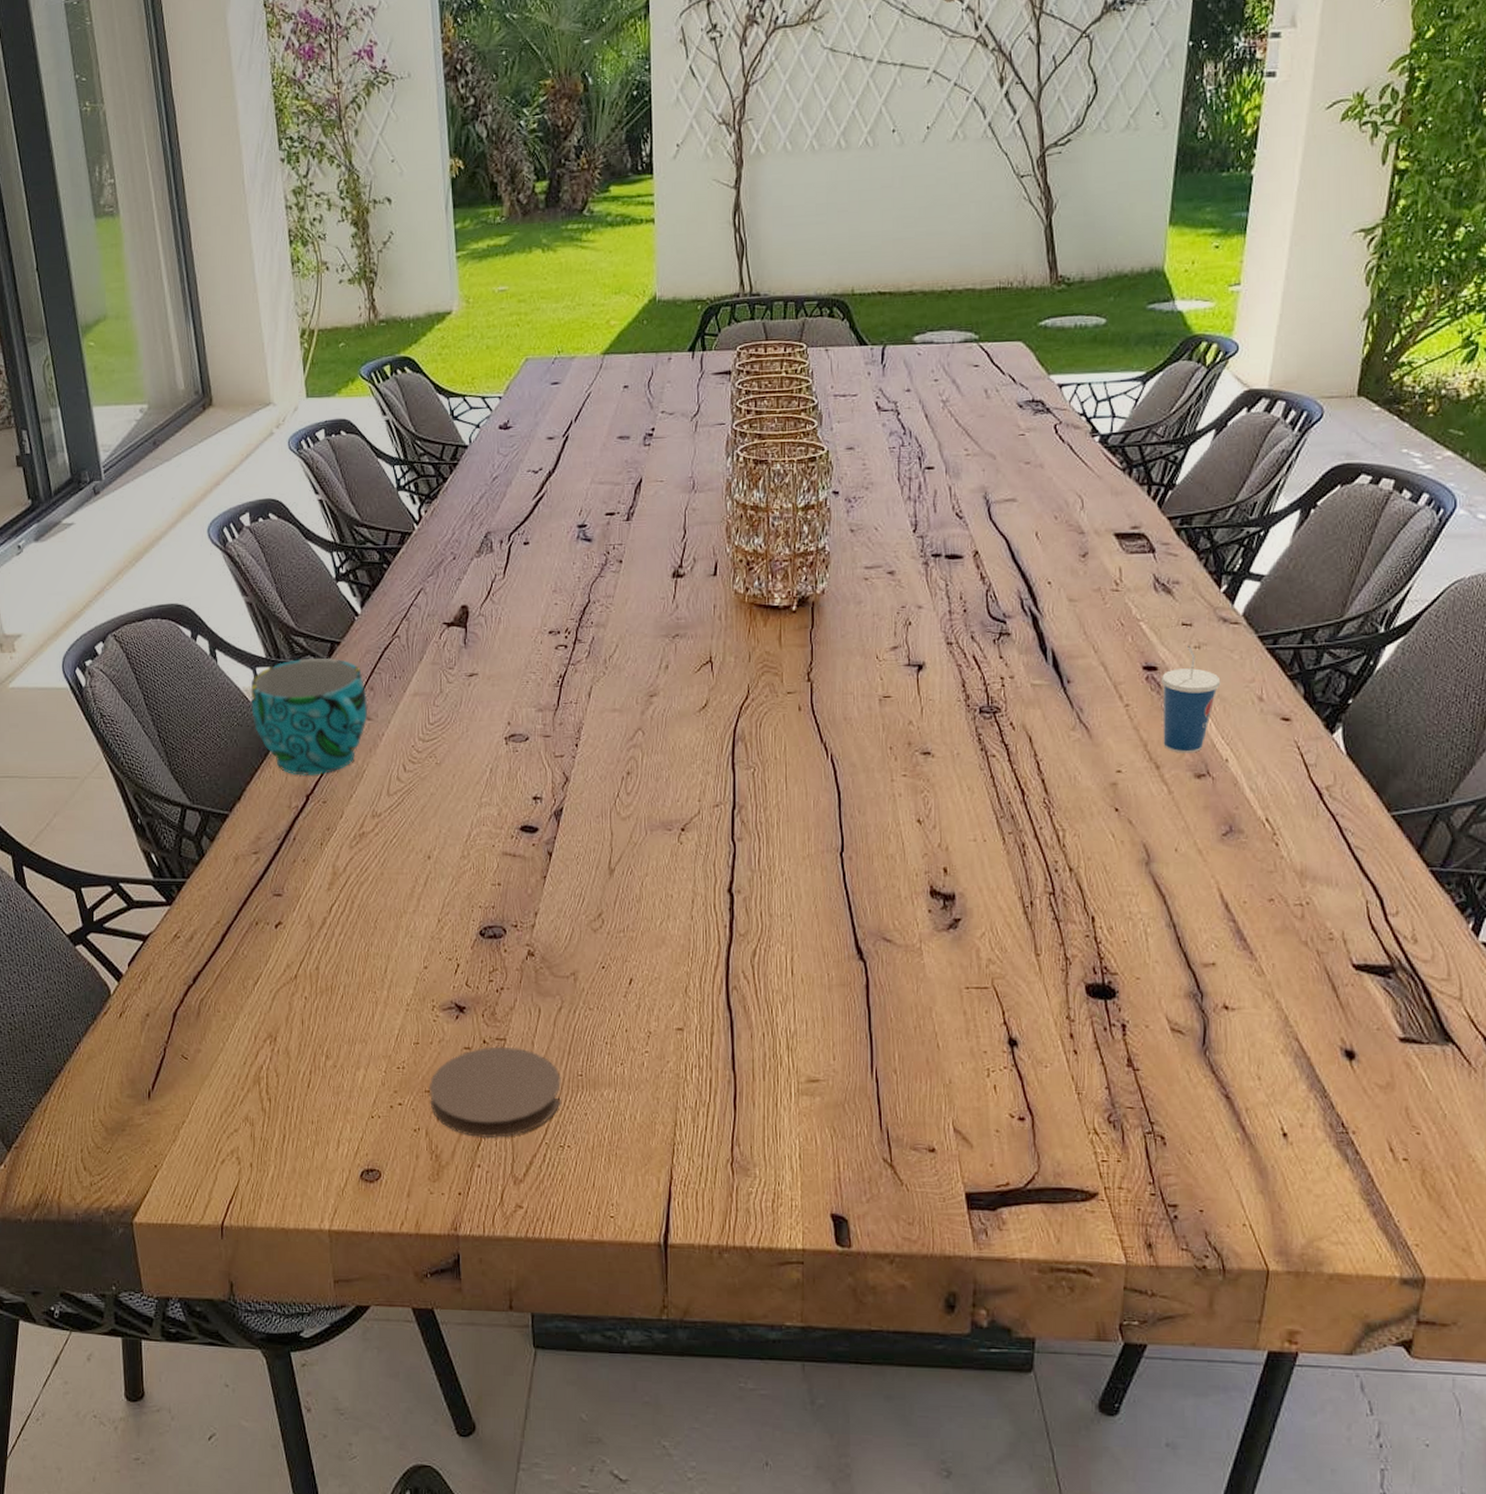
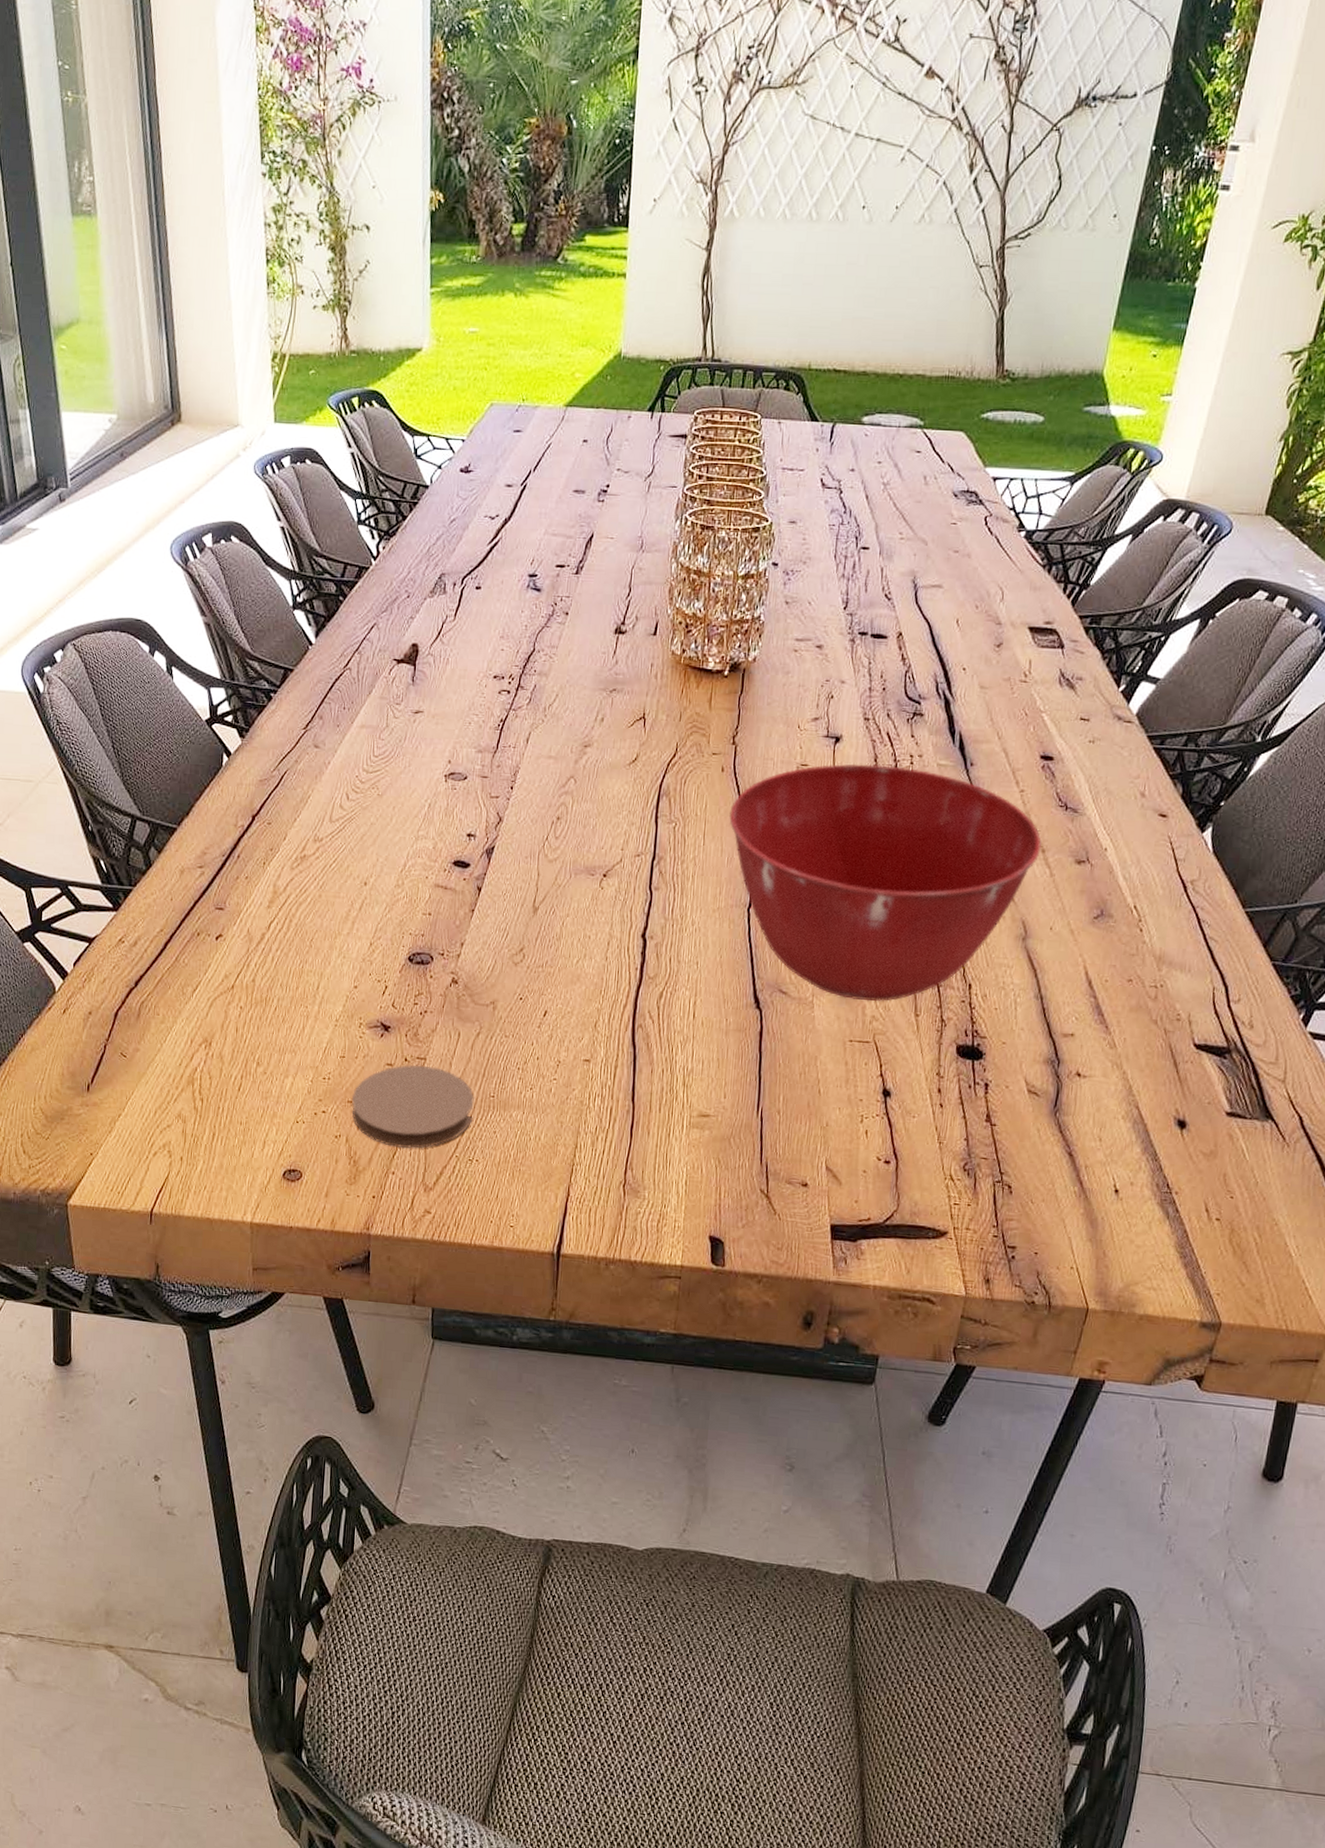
cup: present [251,657,368,776] -> none [204,683,317,797]
mixing bowl: none [811,690,1156,943] -> present [729,764,1042,1002]
cup: present [1160,645,1221,753] -> none [1050,739,1109,840]

